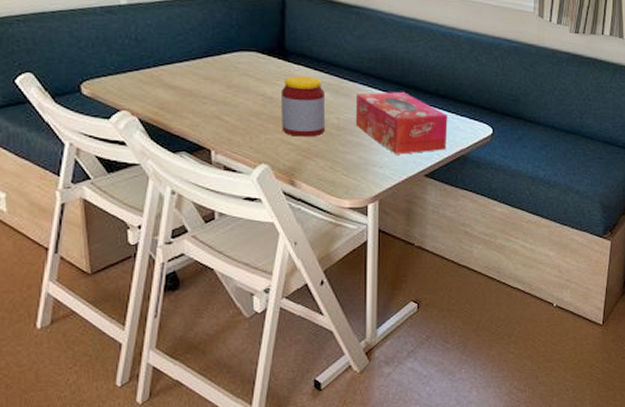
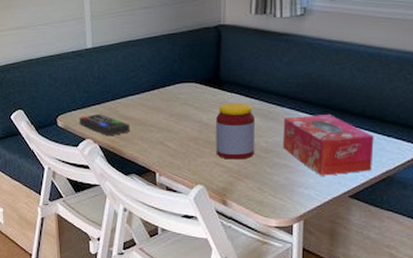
remote control: none [111,82,178,107] -> present [79,114,130,135]

